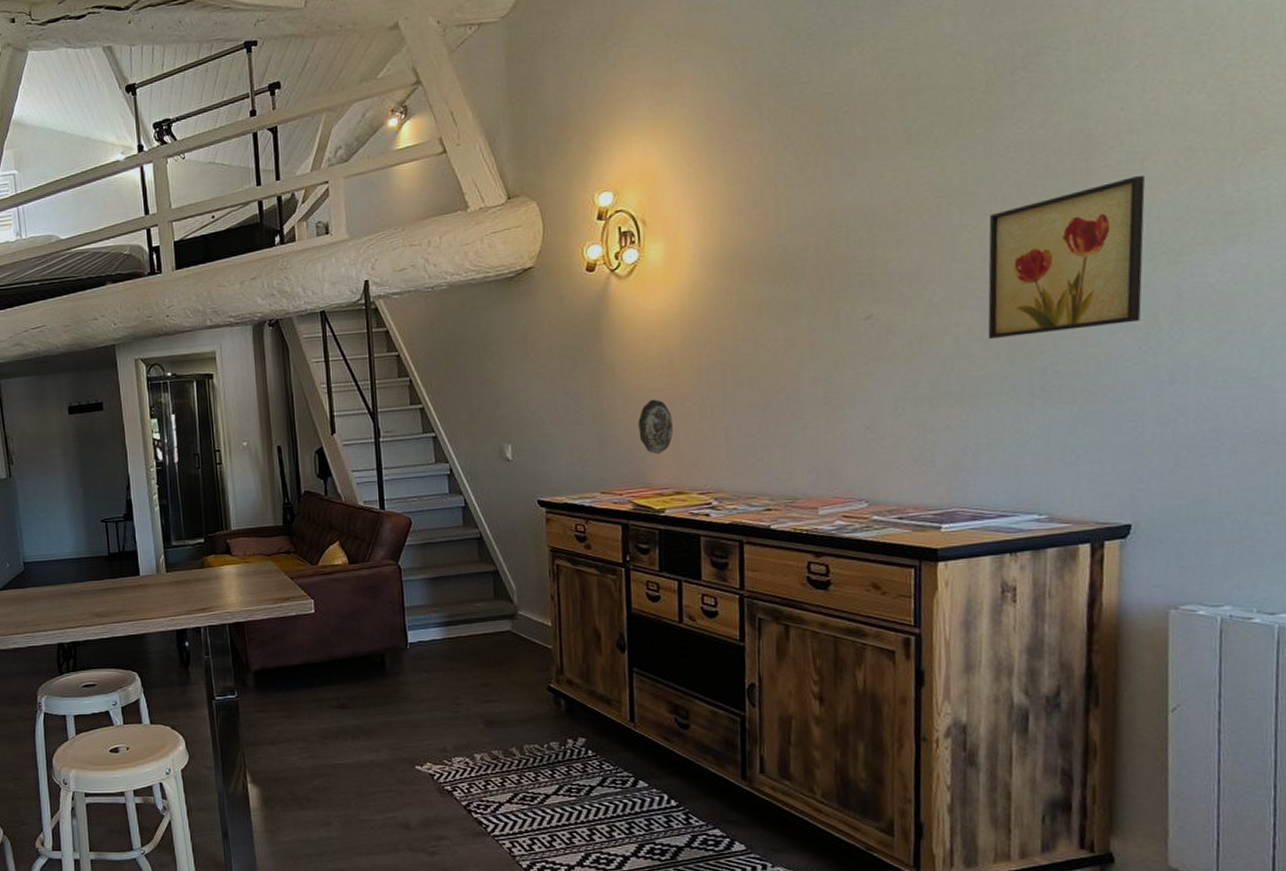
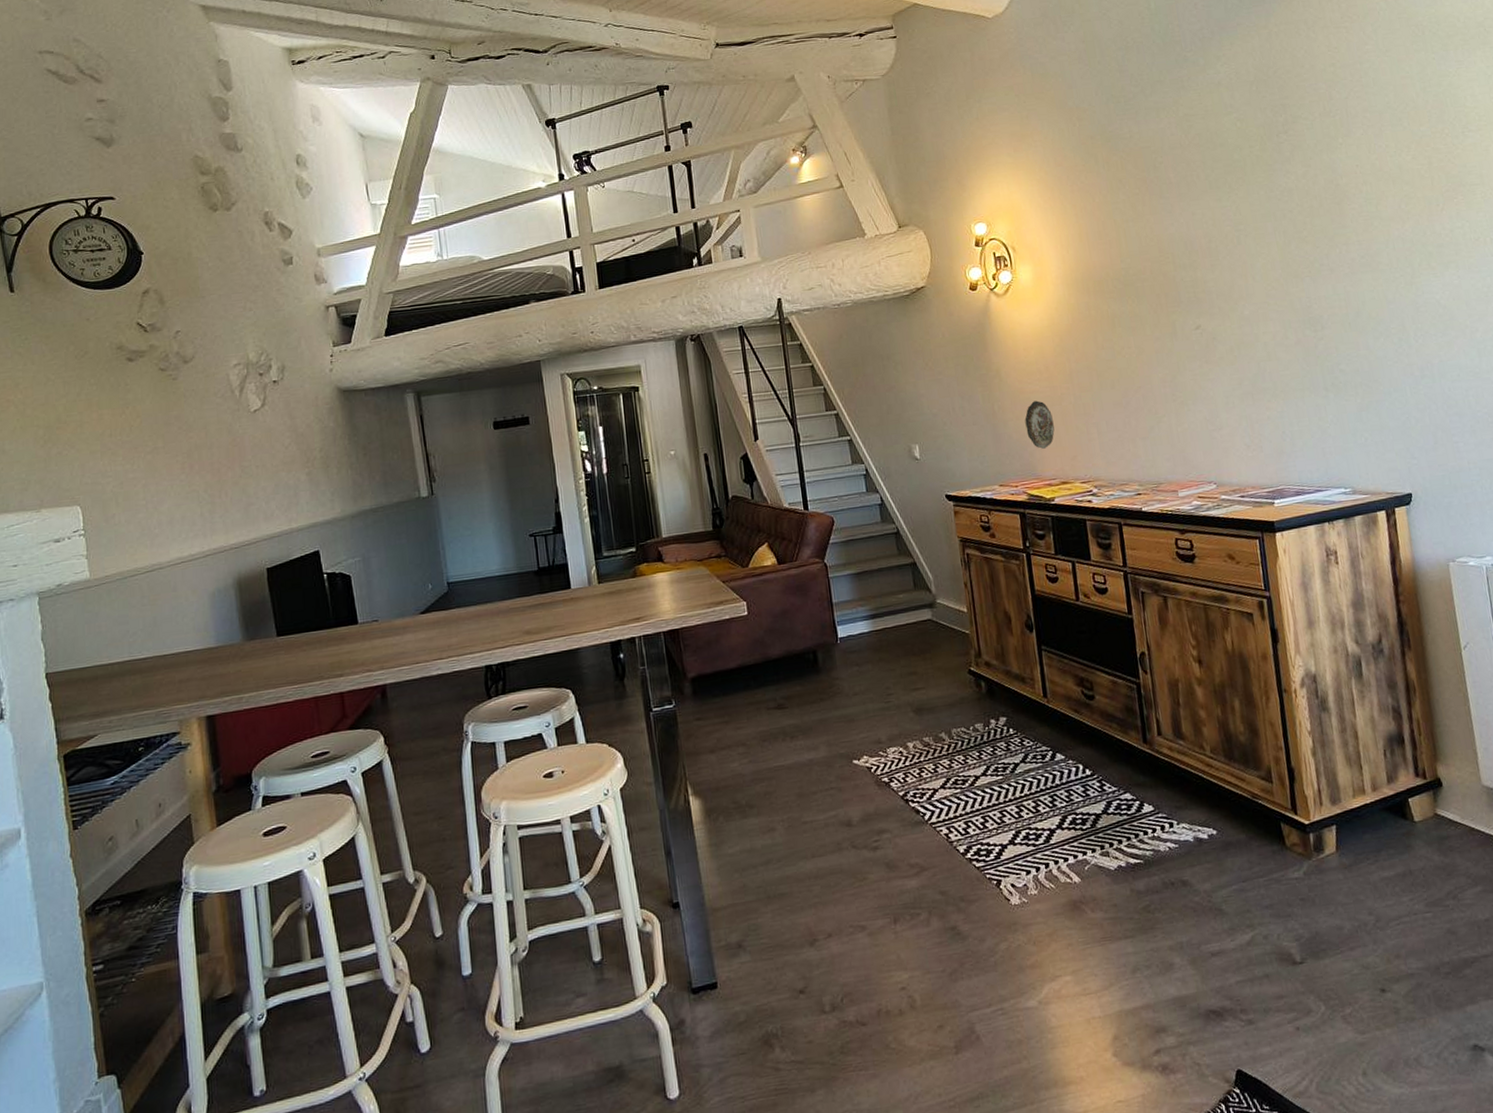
wall art: present [987,176,1145,340] -> none [1276,217,1394,345]

